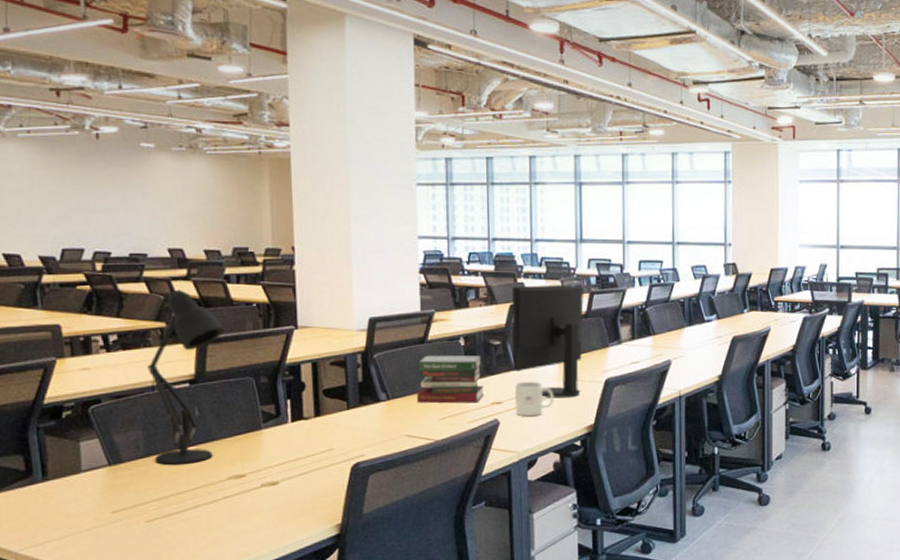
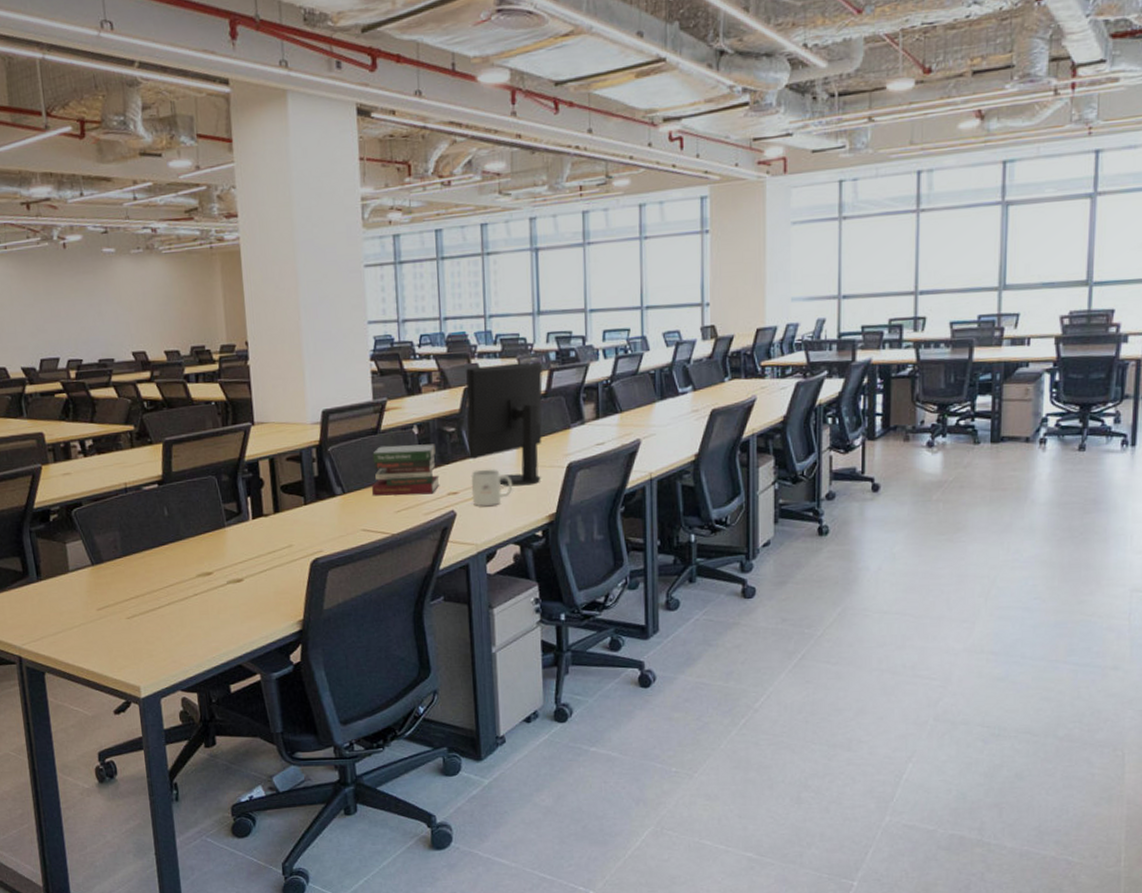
desk lamp: present [147,289,224,465] -> none [120,391,187,564]

